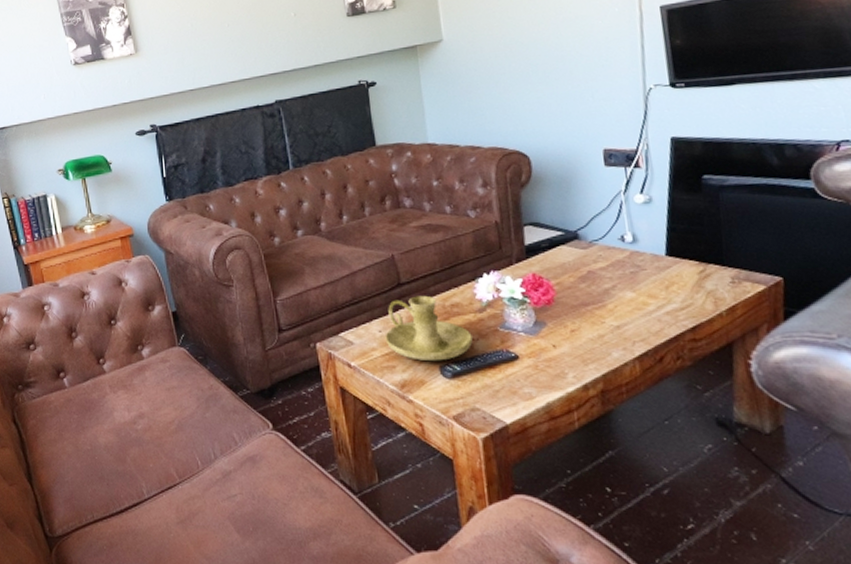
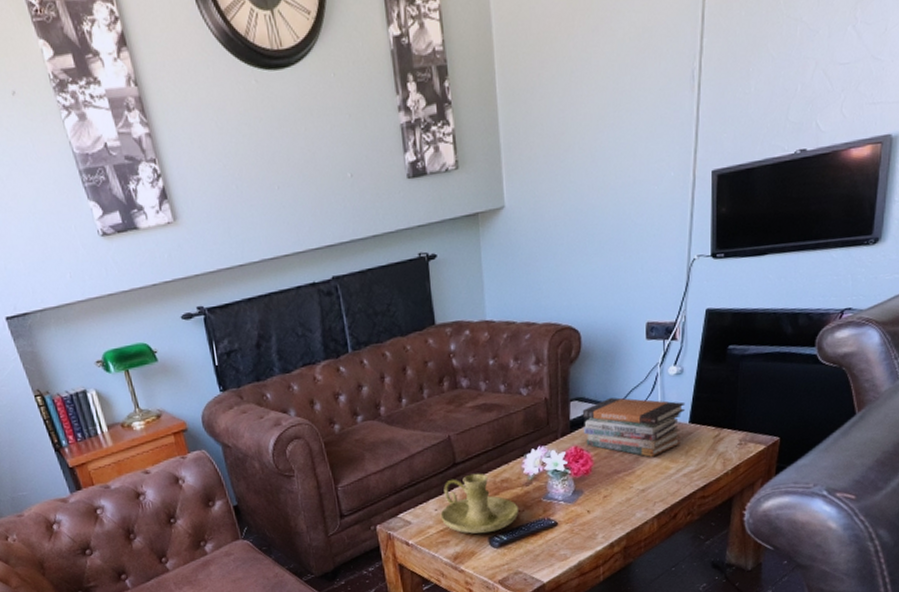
book stack: none [538,224,660,290] -> present [582,397,686,457]

